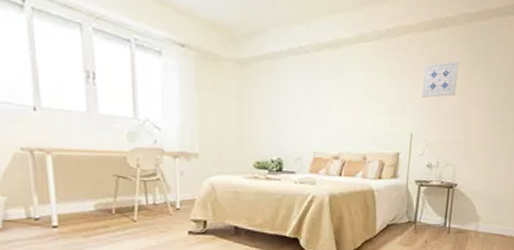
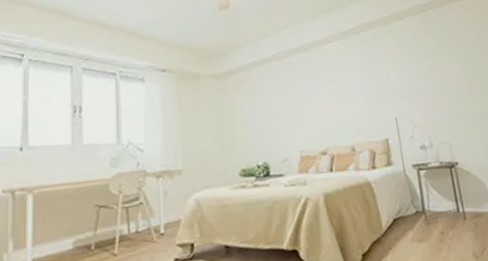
wall art: present [422,60,459,98] -> none [392,44,430,82]

